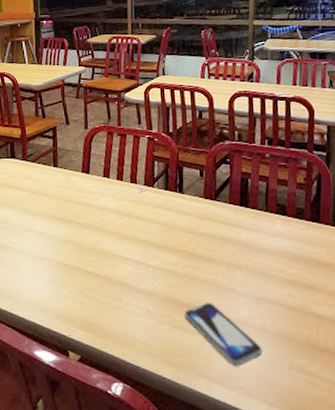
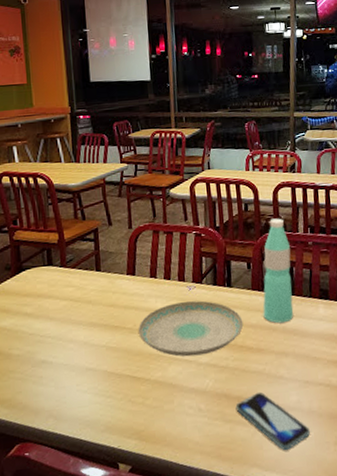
plate: none [91,204,194,258] -> present [139,300,244,357]
water bottle: none [215,127,248,235] -> present [263,218,294,323]

